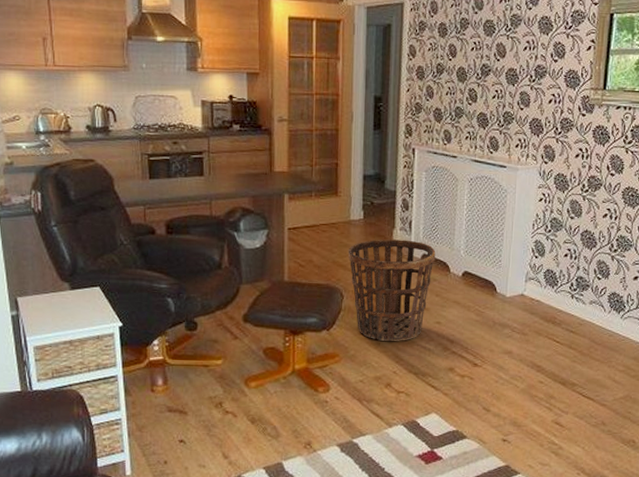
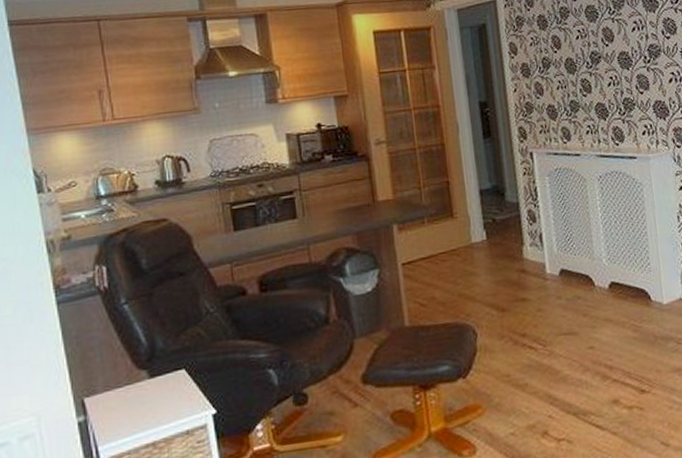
basket: present [348,239,436,342] -> none [474,256,576,381]

